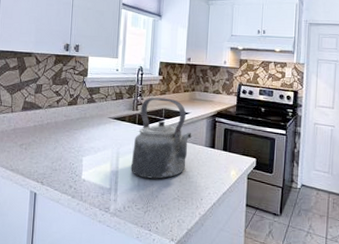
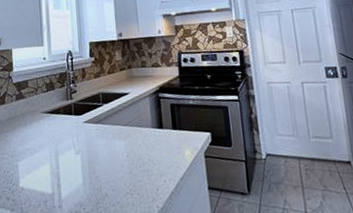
kettle: present [131,97,192,179] -> none [72,80,136,176]

